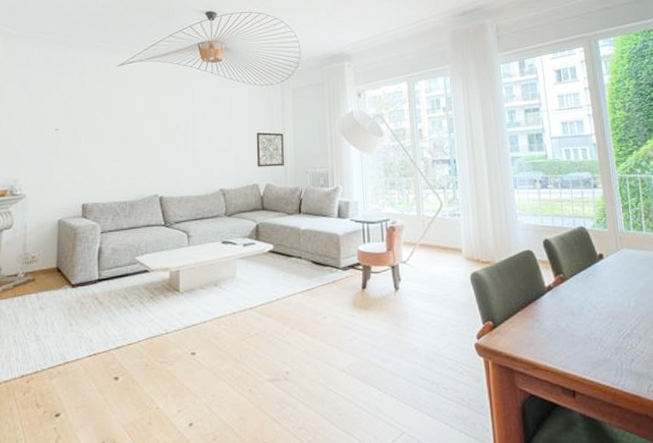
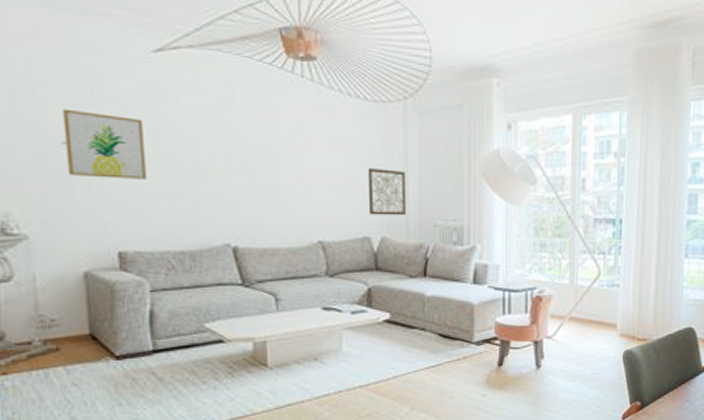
wall art: none [56,107,107,152] -> present [62,108,147,179]

